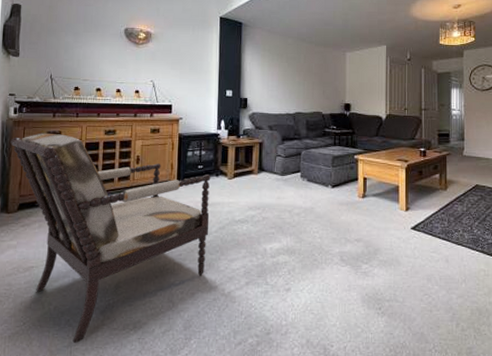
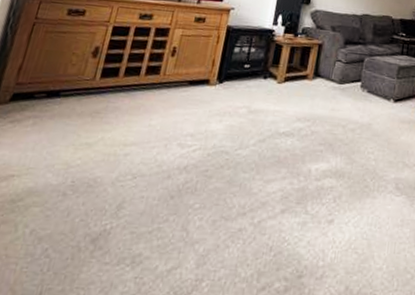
armchair: present [10,133,211,344] -> none [10,9,258,282]

